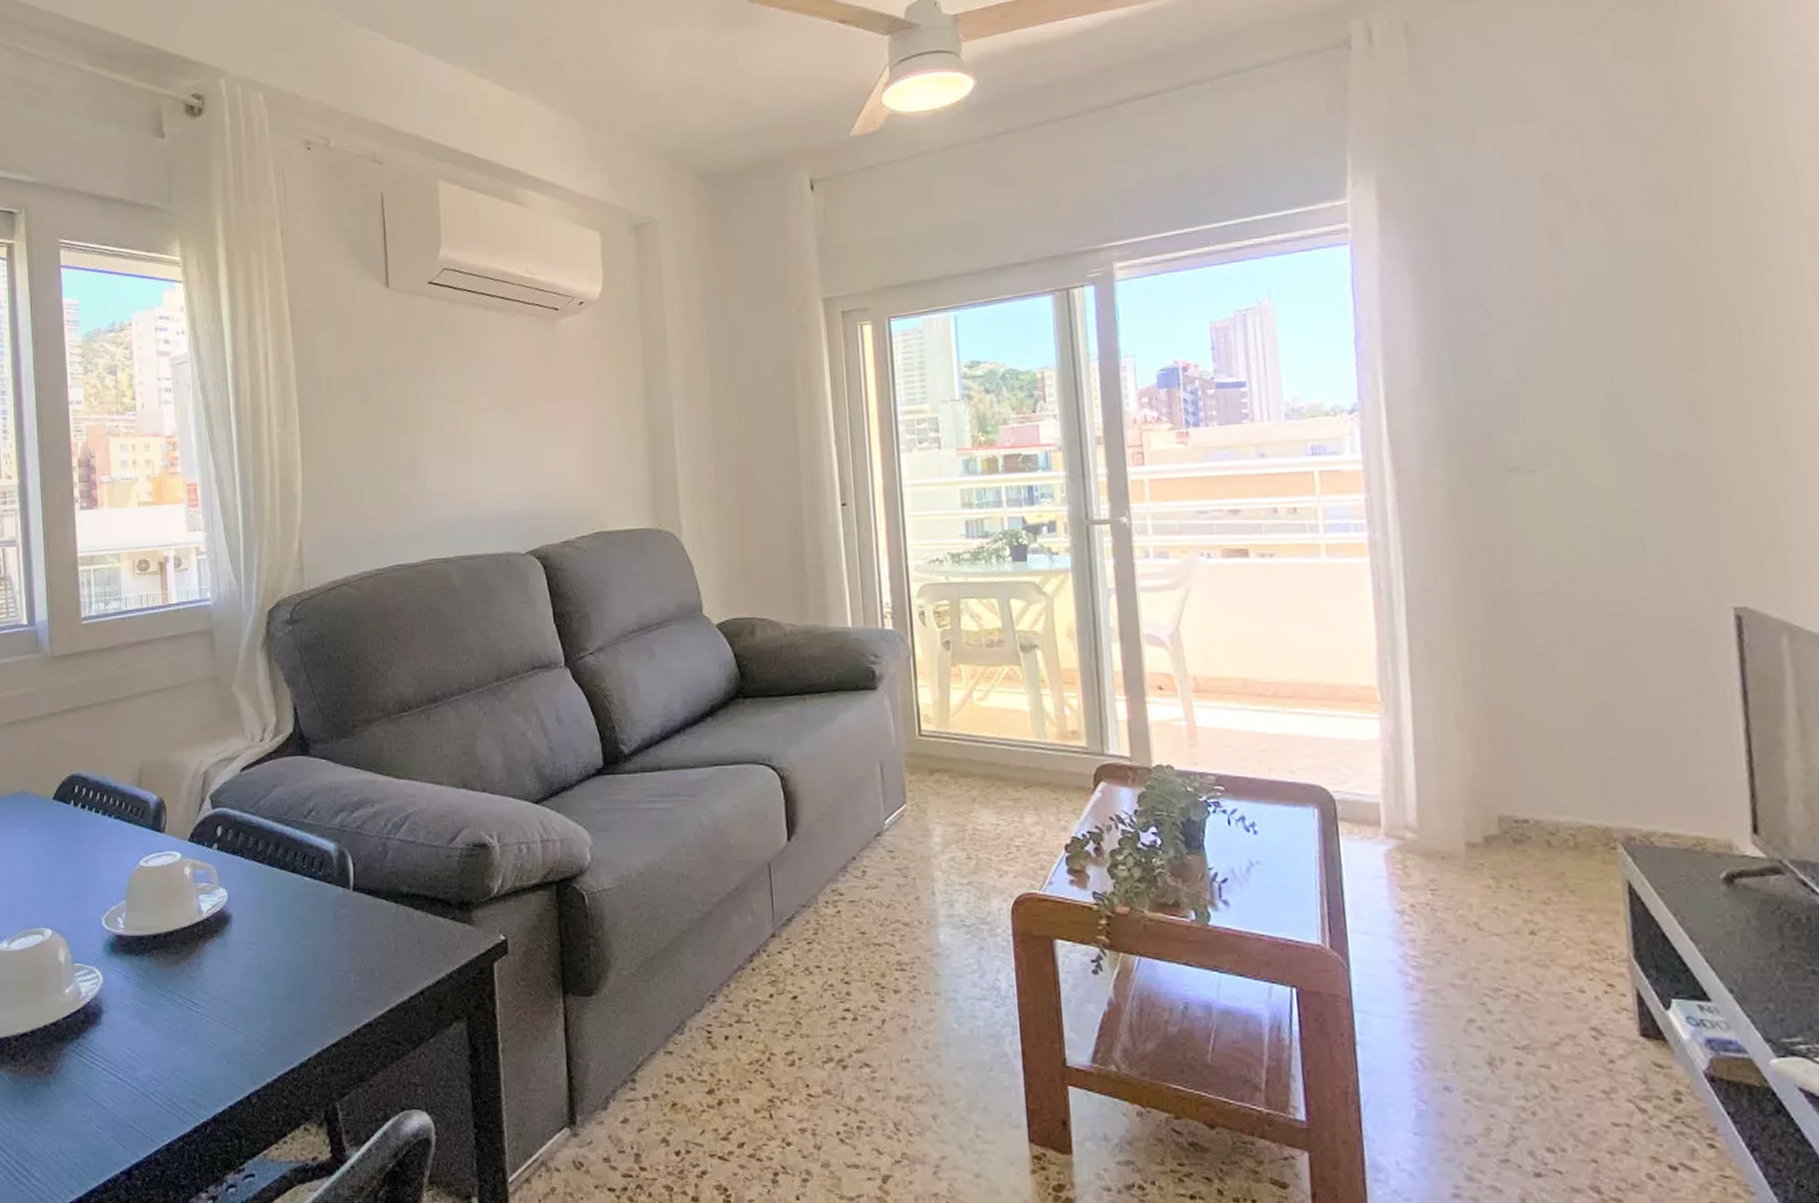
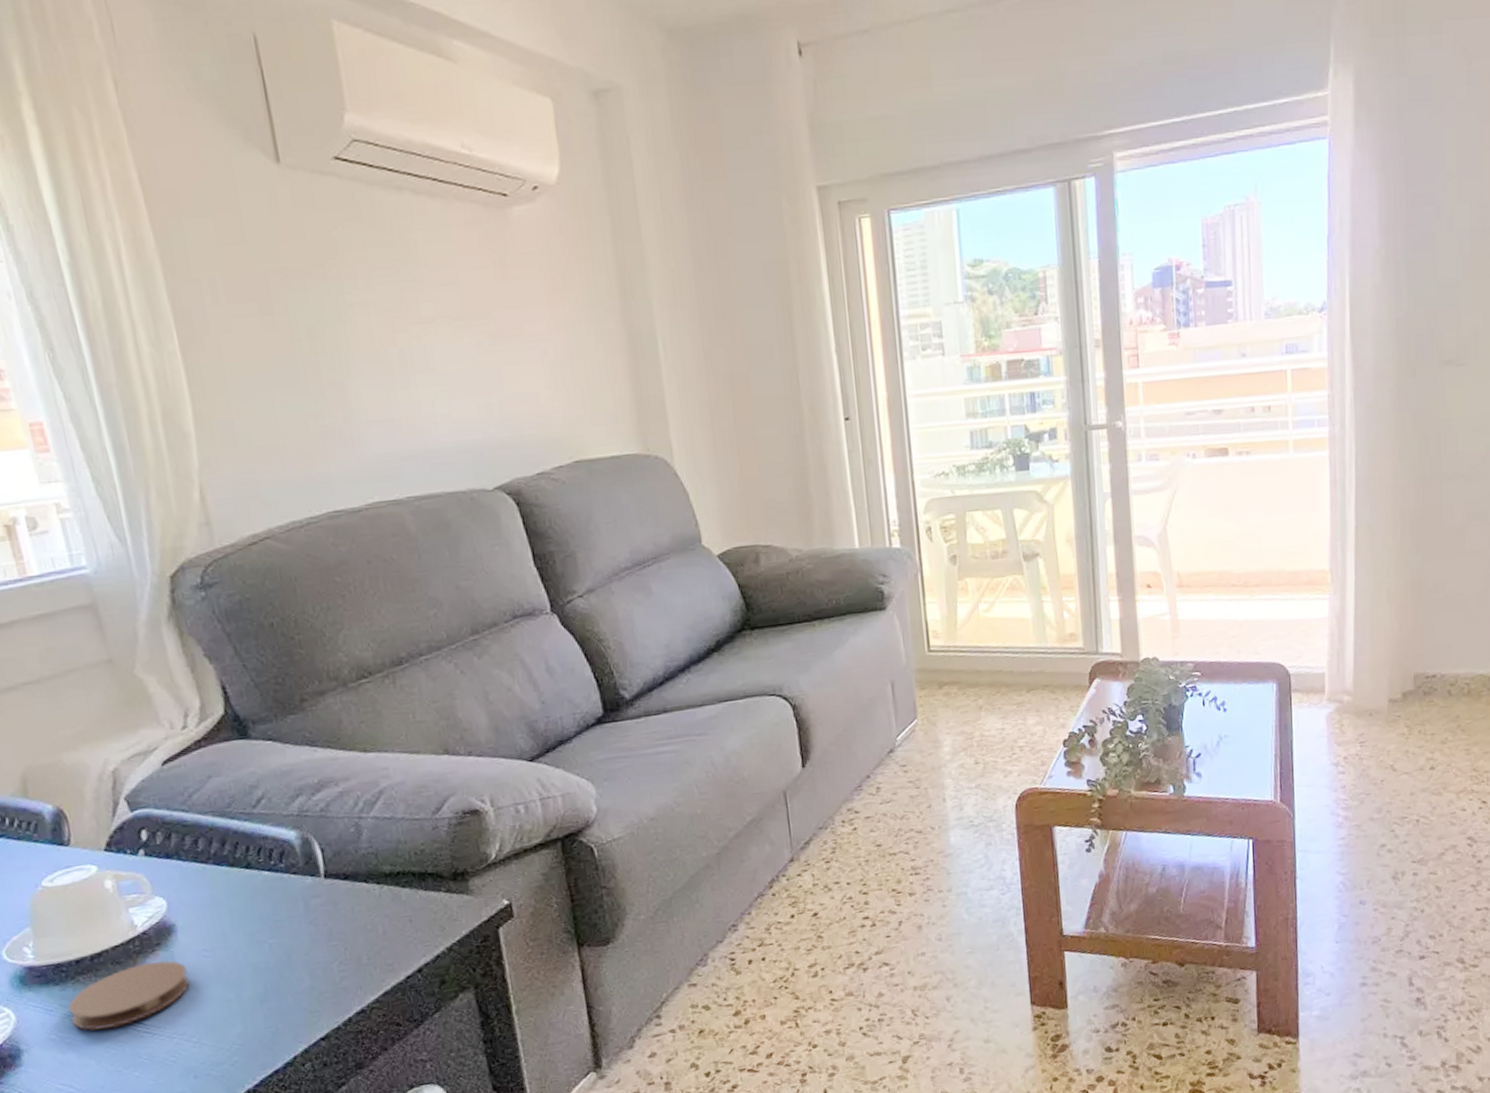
coaster: none [141,948,236,1002] -> present [67,960,190,1031]

